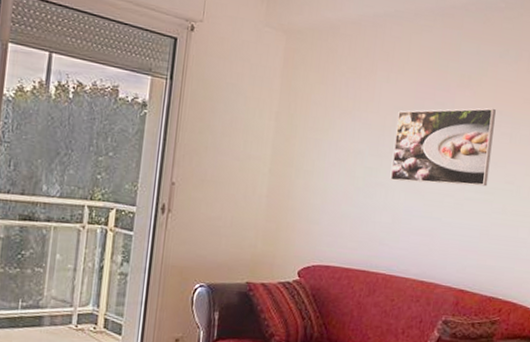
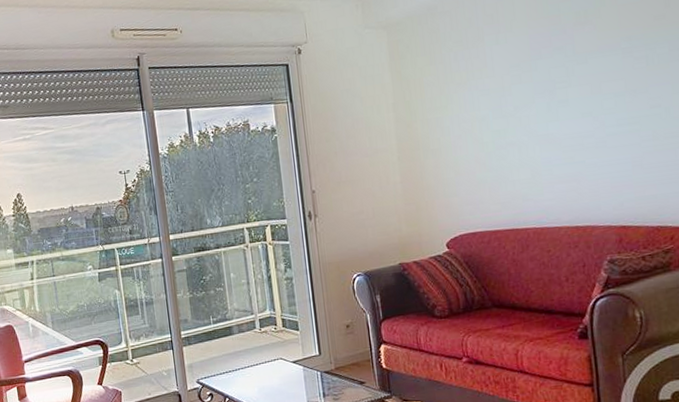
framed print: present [390,108,496,187] -> none [515,36,630,137]

